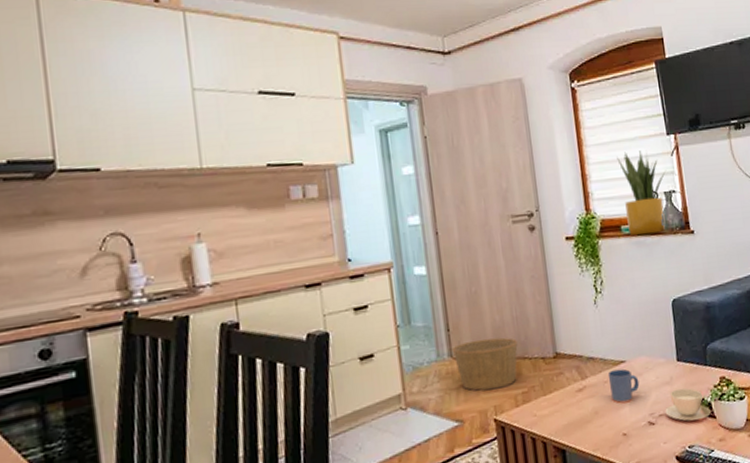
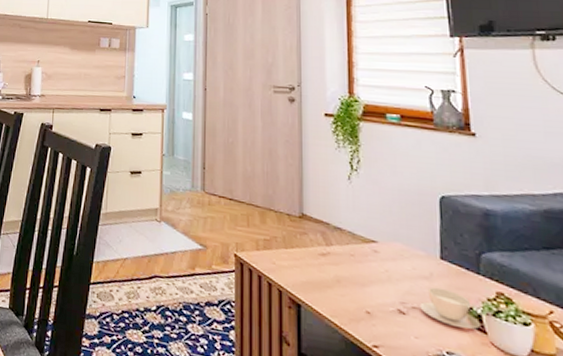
basket: present [451,337,518,391] -> none [205,182,265,230]
mug: present [607,368,640,404] -> none [355,246,391,283]
planter: present [617,150,666,237] -> none [389,47,445,129]

